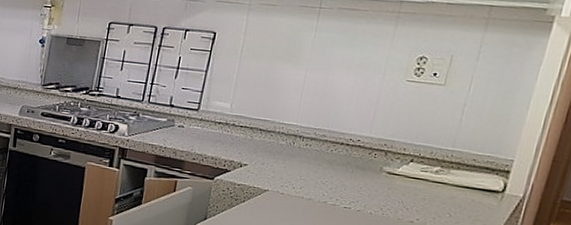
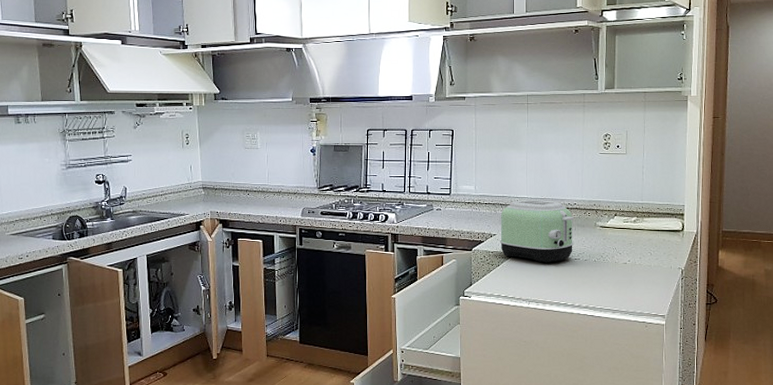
toaster: none [250,127,354,209] -> present [499,200,574,264]

